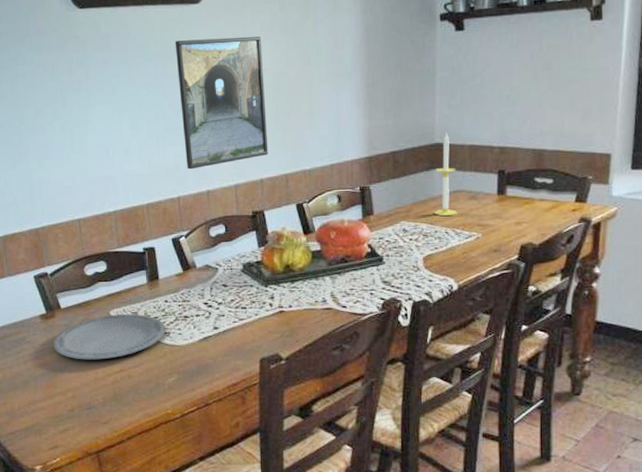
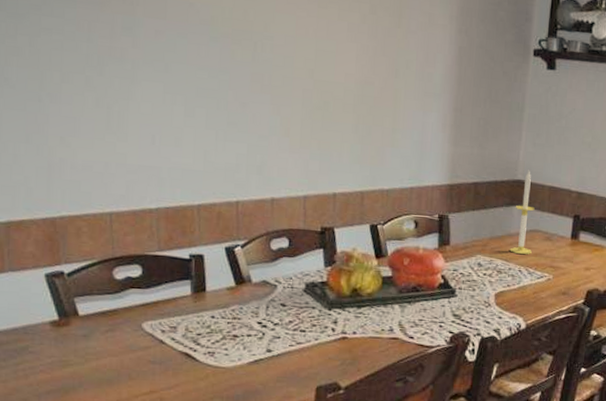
plate: present [53,314,165,360] -> none [65,327,209,378]
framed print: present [175,36,269,170] -> none [246,24,347,173]

